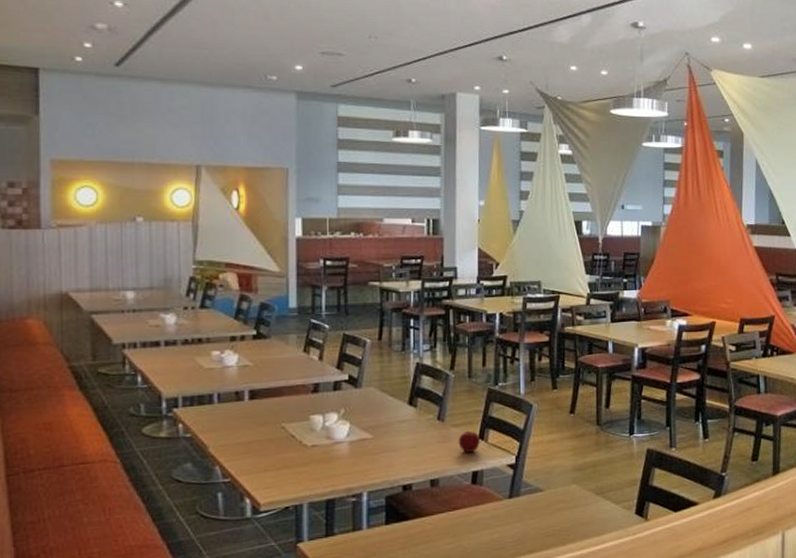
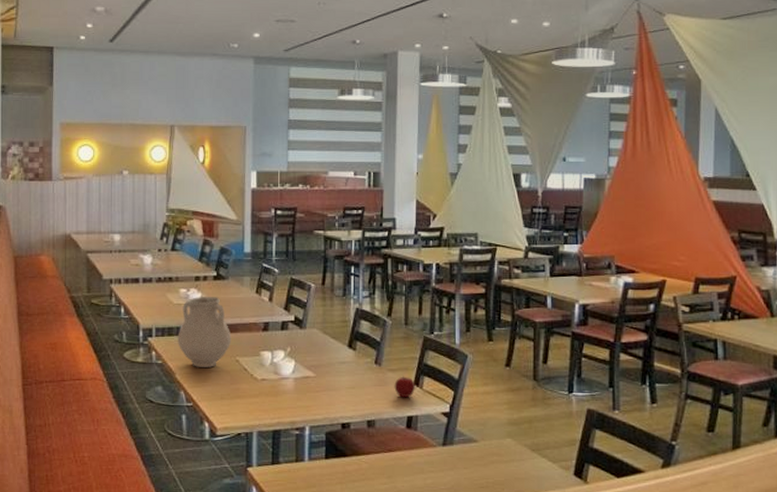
vase: none [210,358,276,438] -> present [178,297,232,367]

